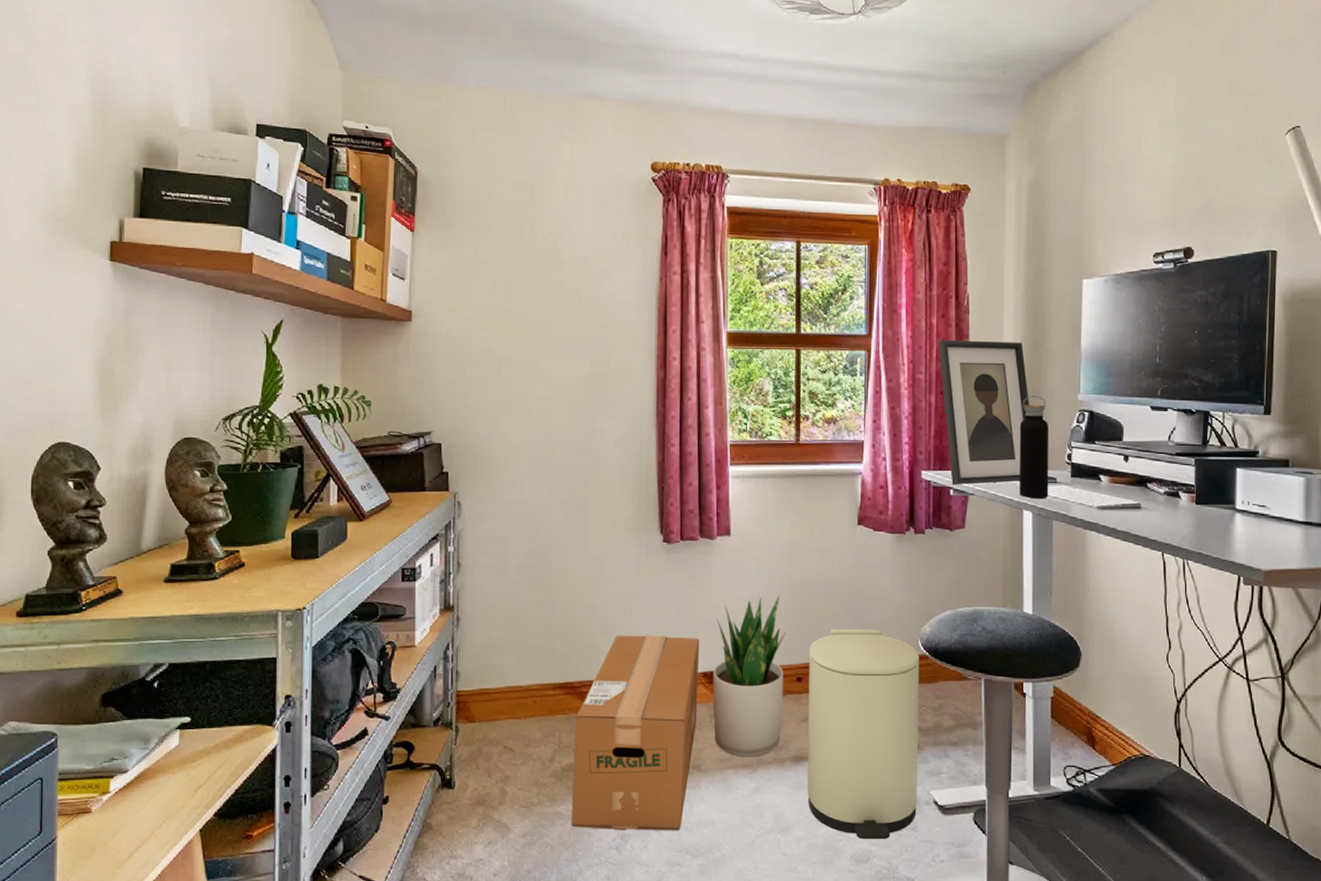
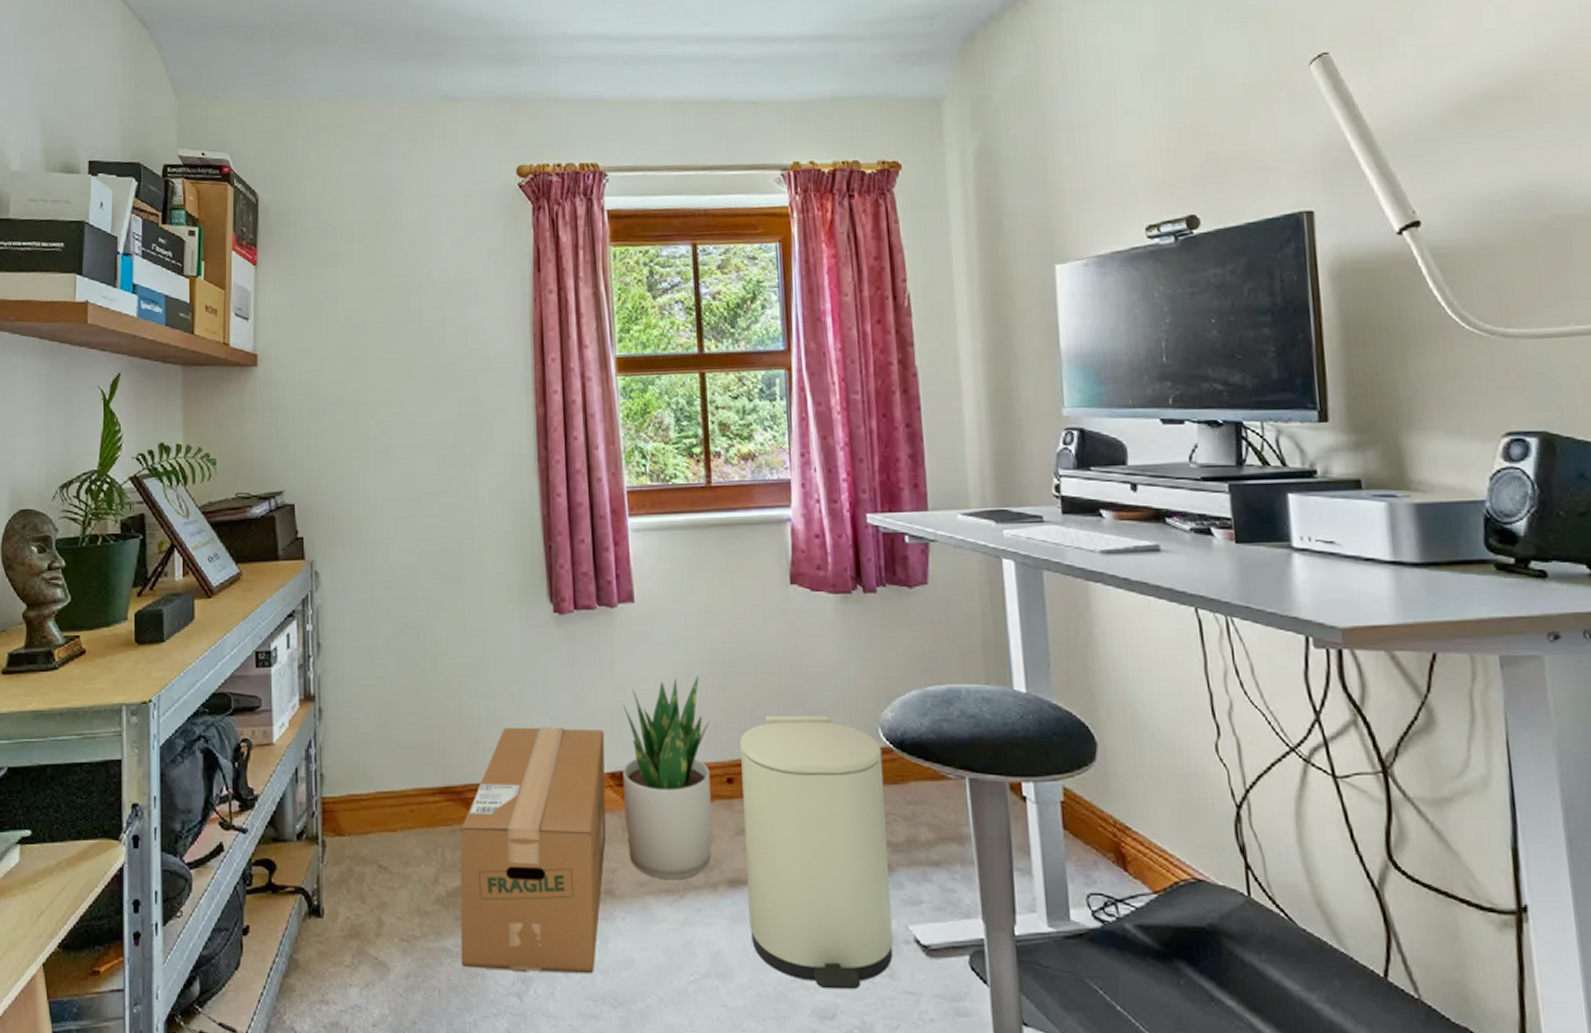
picture frame: present [938,340,1029,486] -> none [875,347,999,531]
water bottle: present [1019,396,1049,499] -> none [988,413,1035,544]

